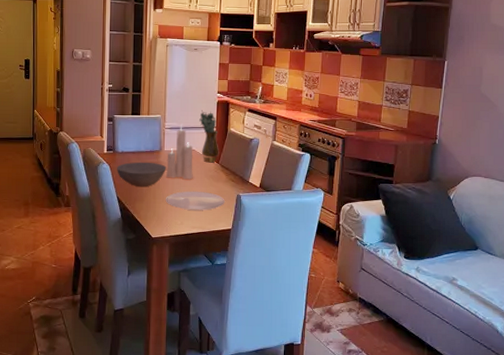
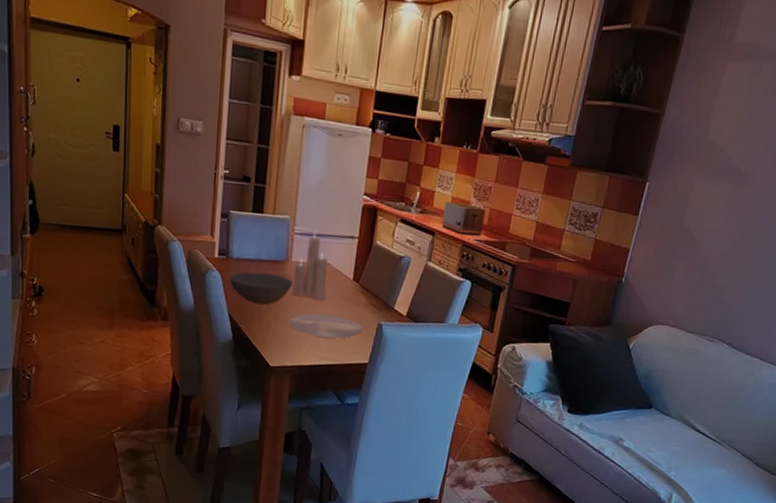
vase: present [199,110,219,163] -> none [338,214,361,282]
toaster: none [281,91,316,118] -> present [442,201,486,236]

